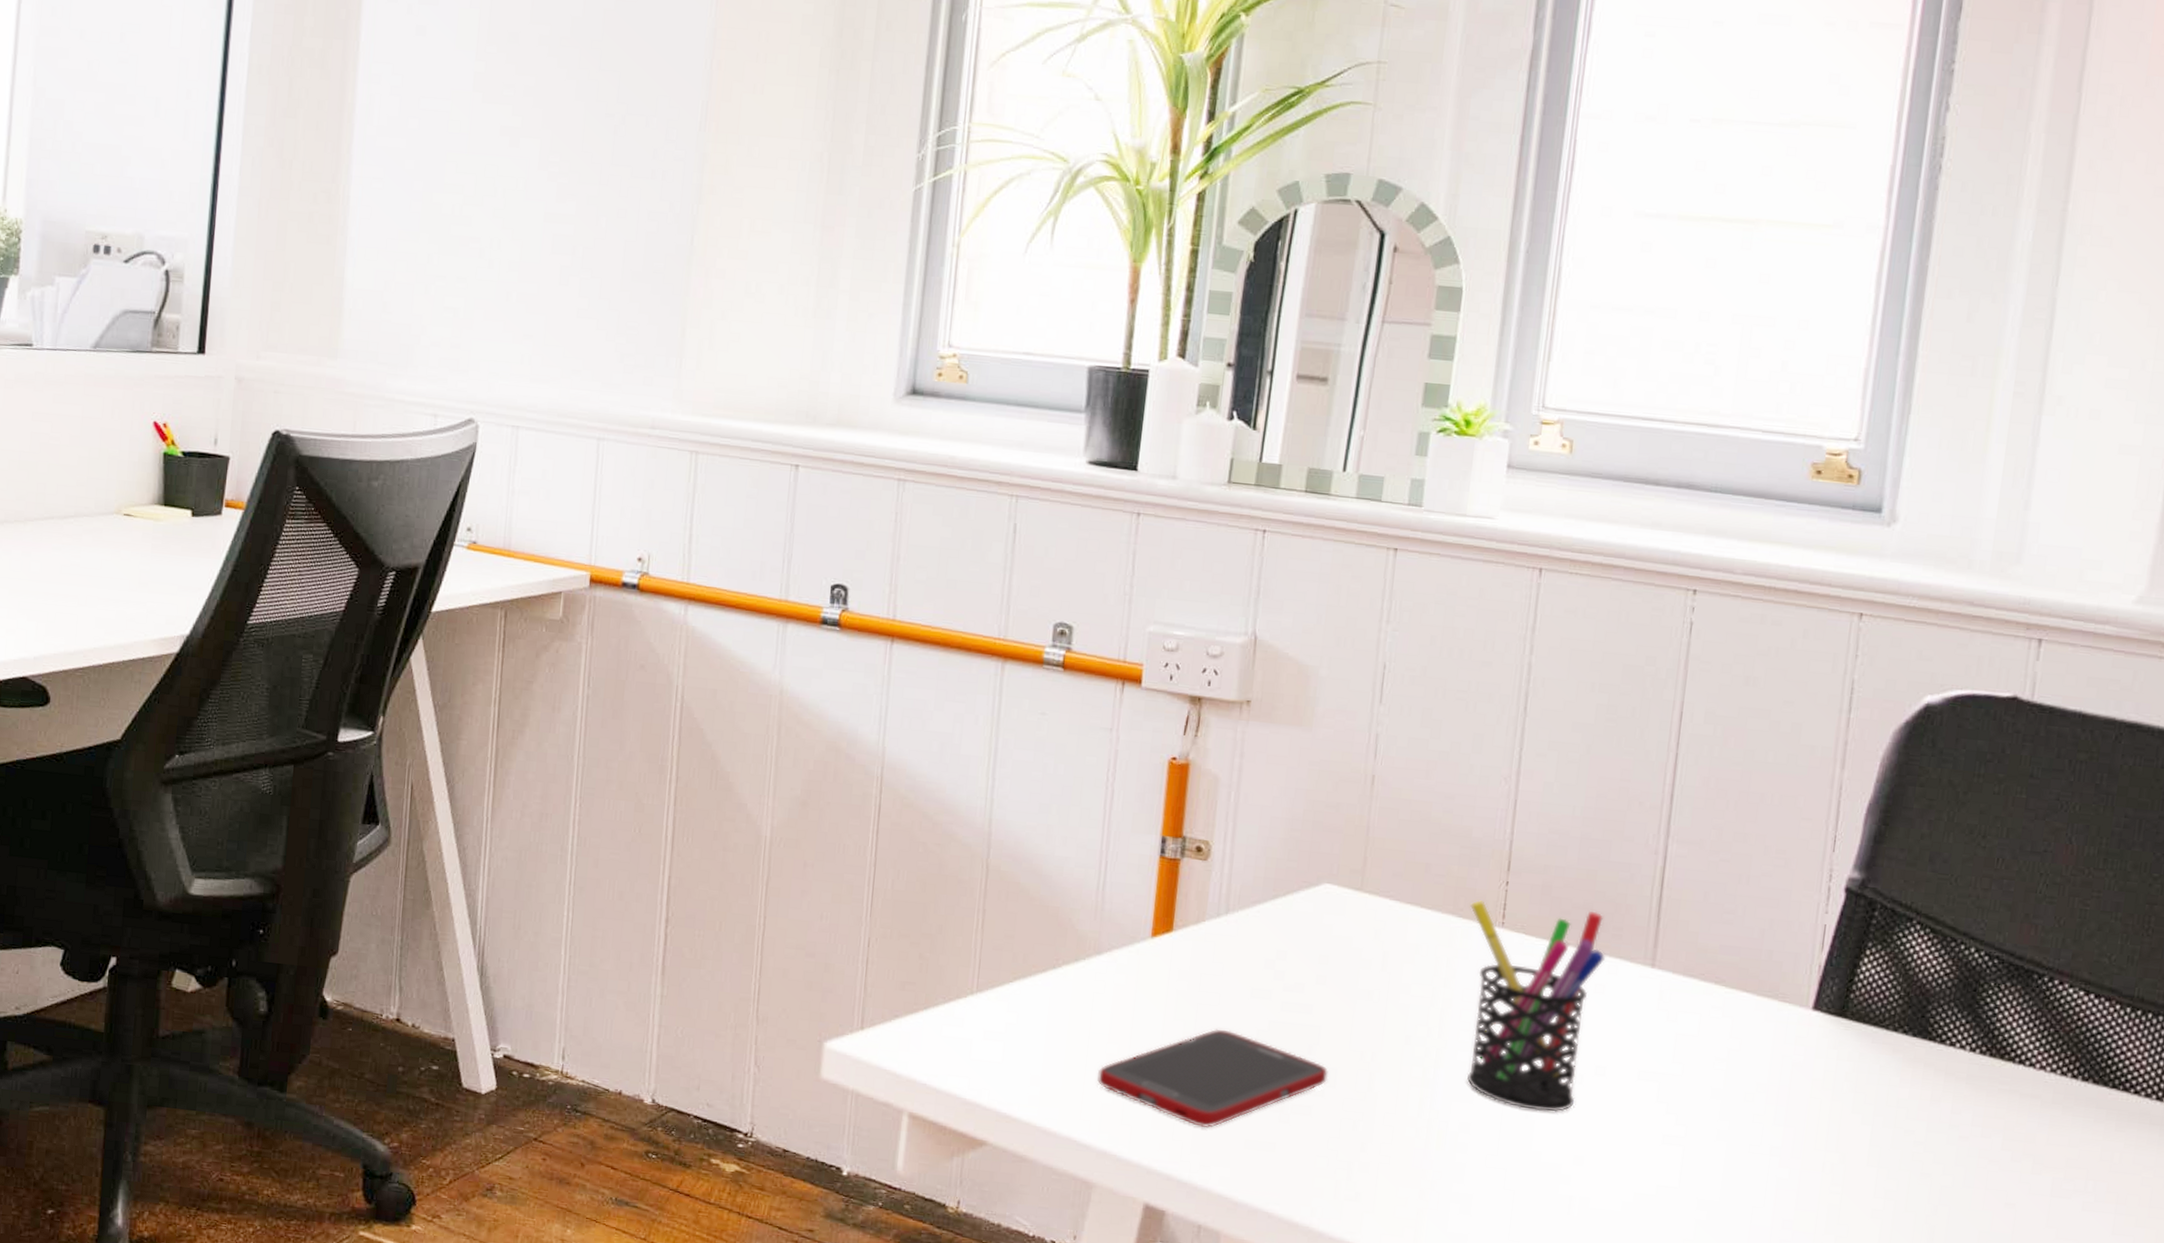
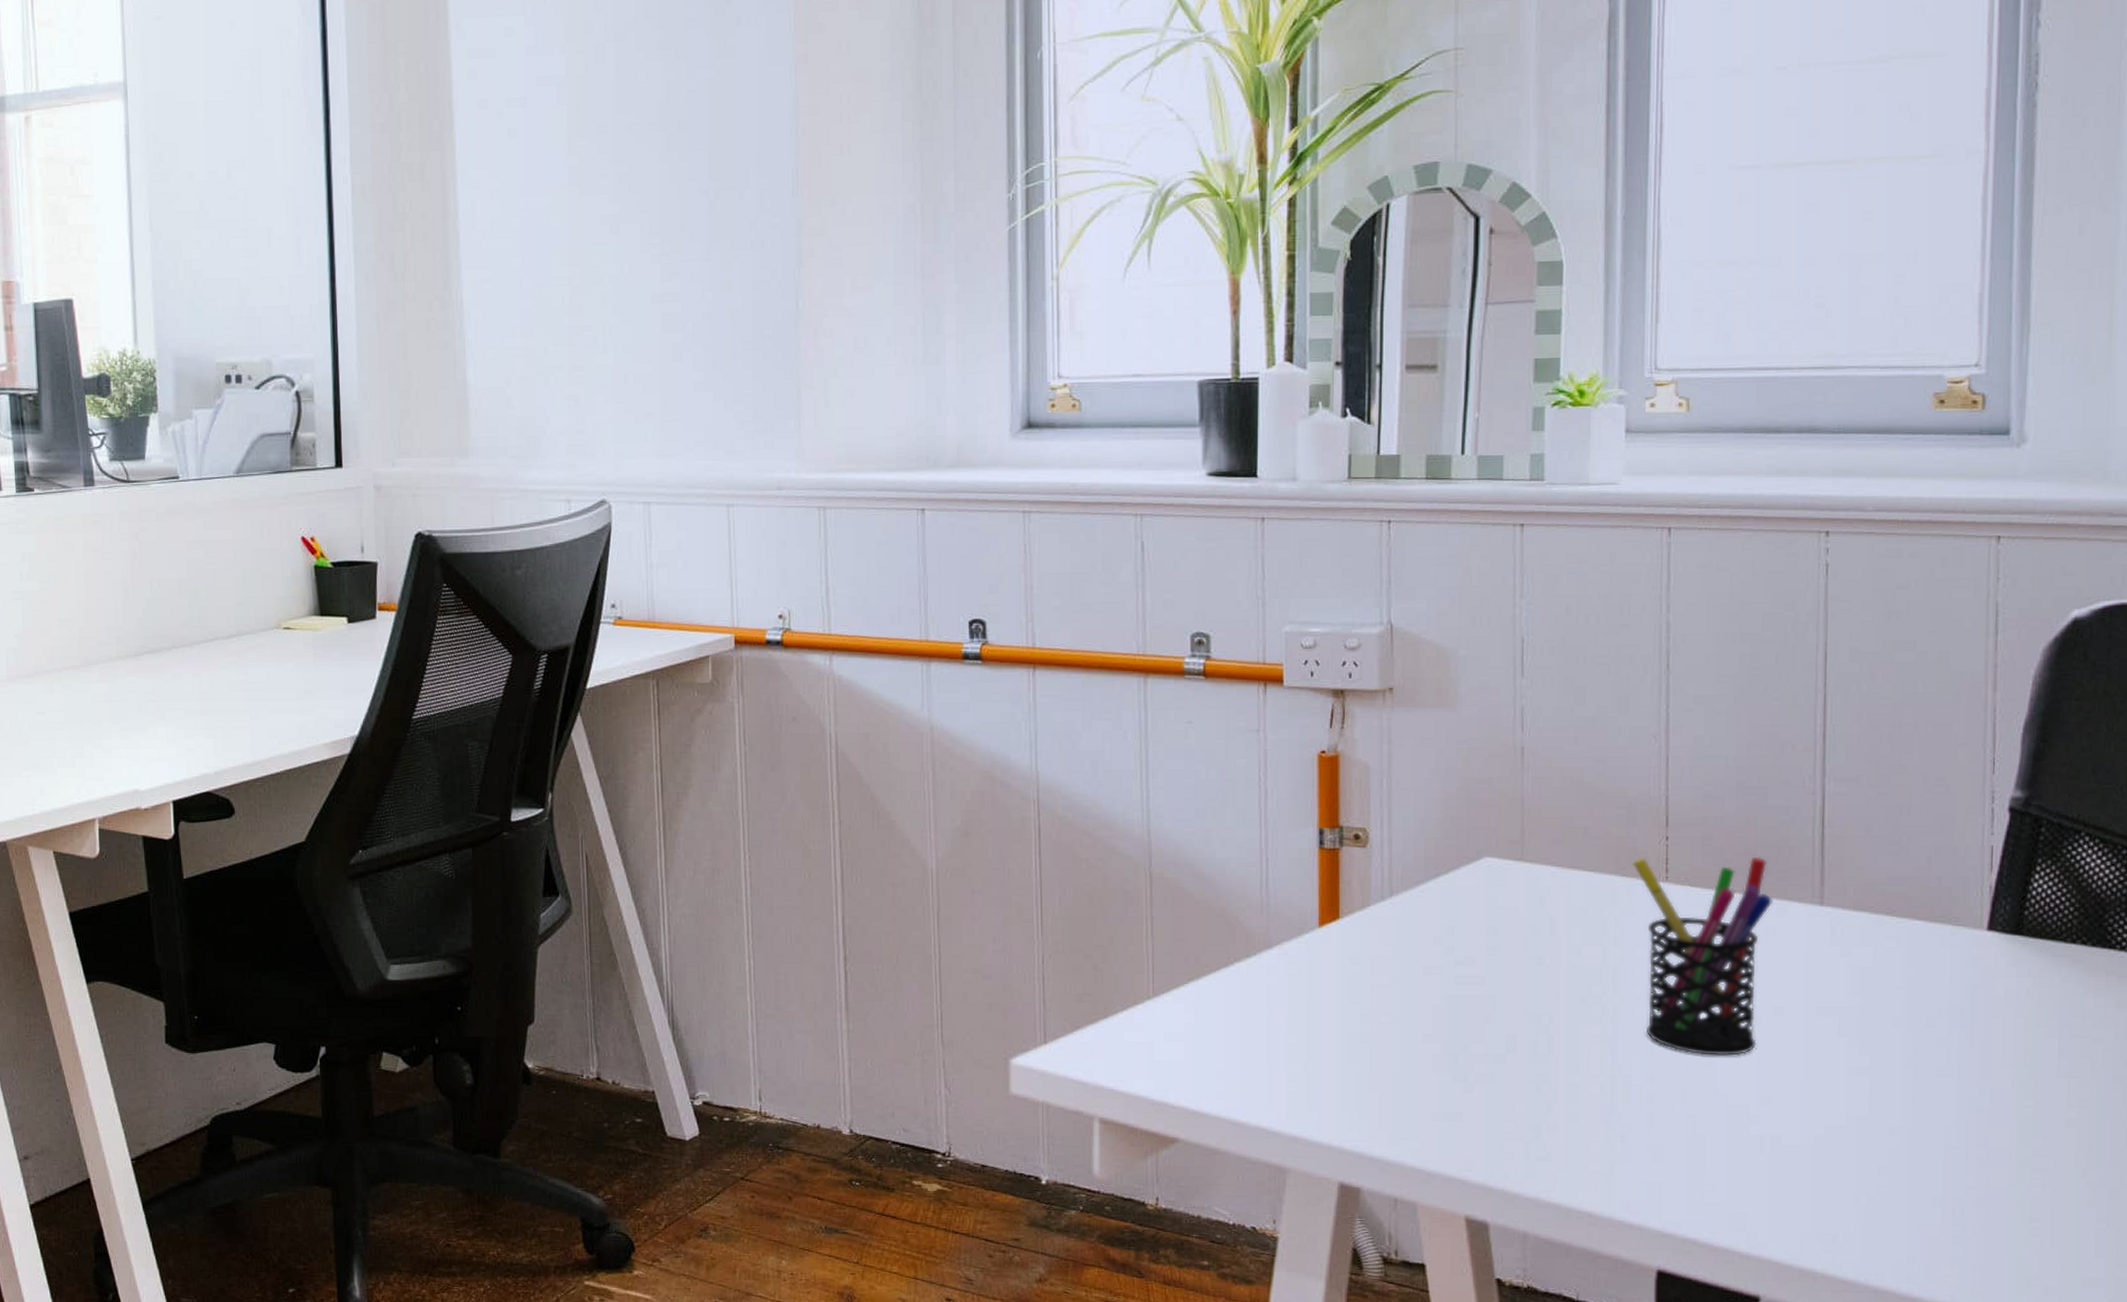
cell phone: present [1097,1028,1328,1128] -> none [1280,1008,1507,1105]

